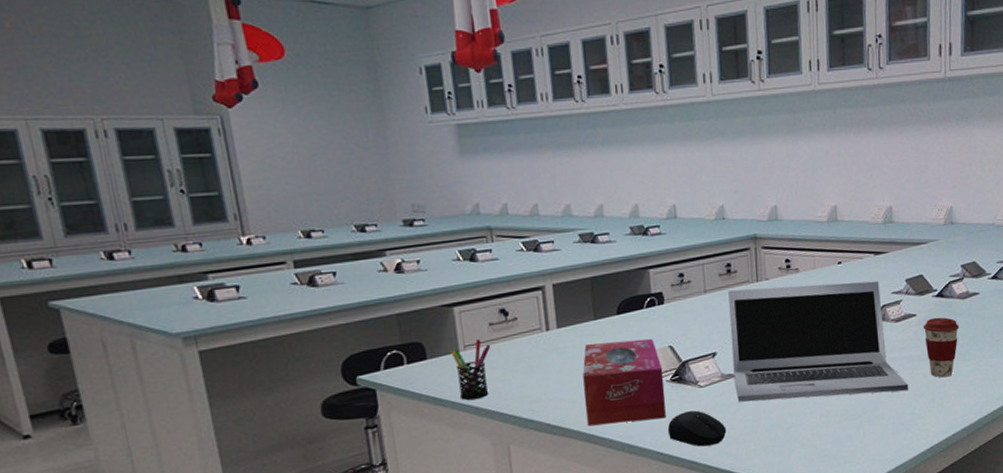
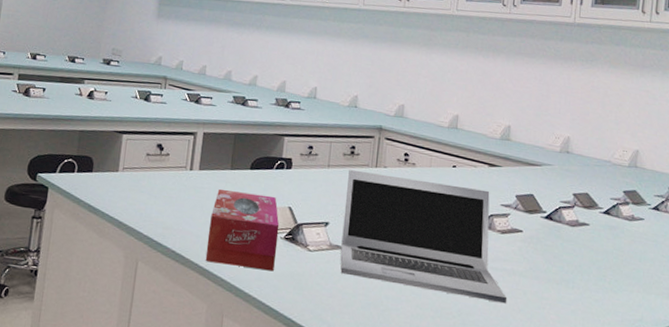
pen holder: present [451,339,491,400] -> none [109,165,144,215]
computer mouse: present [667,410,727,447] -> none [272,270,326,309]
coffee cup: present [923,317,959,378] -> none [528,237,565,300]

